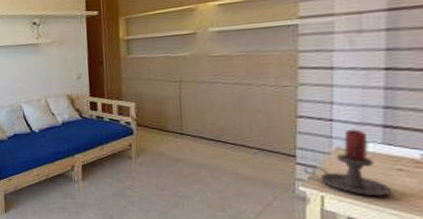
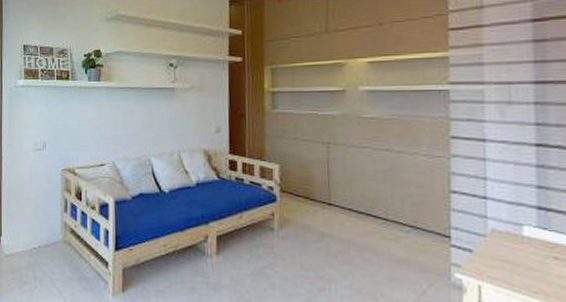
candle holder: present [303,129,392,197] -> none [459,209,550,289]

